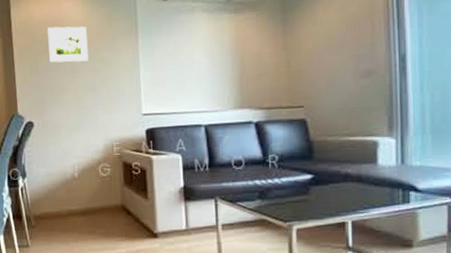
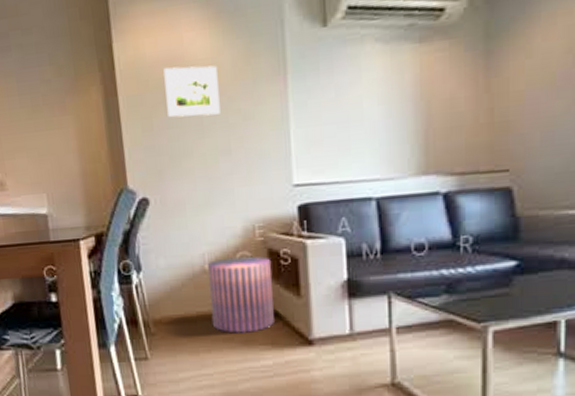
pouf: none [76,167,128,227] -> present [207,256,274,334]

